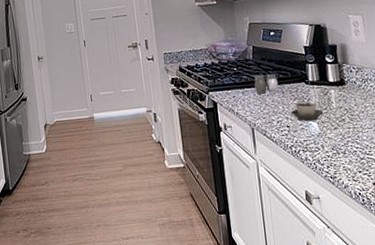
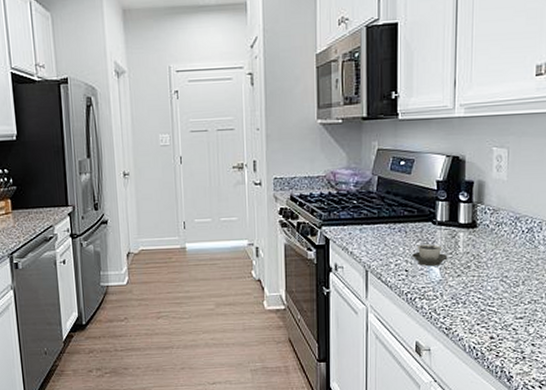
salt and pepper shaker: present [254,74,279,95] -> none [375,210,401,233]

